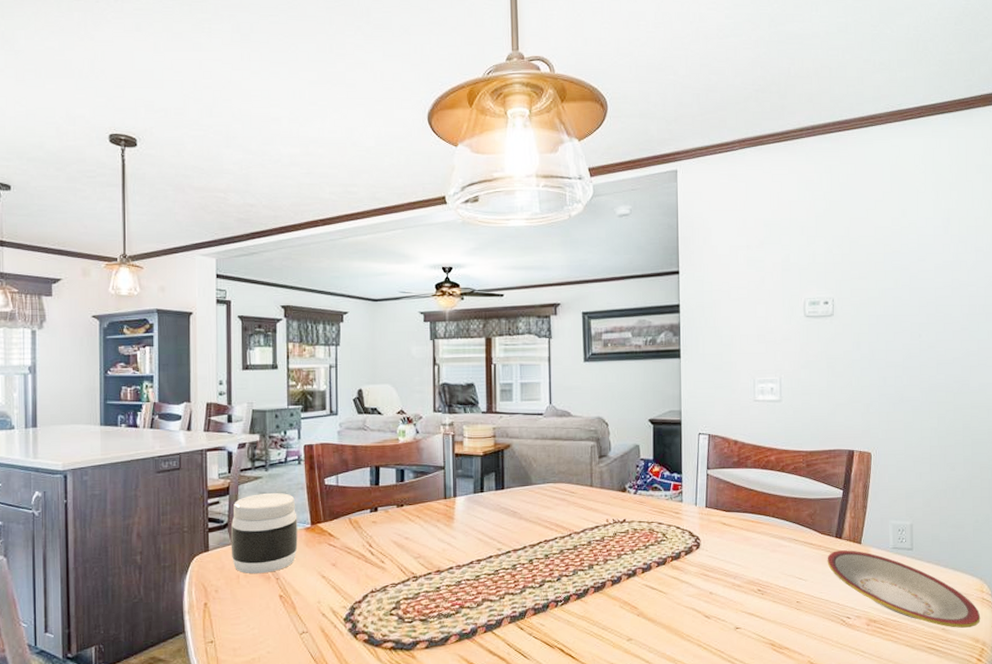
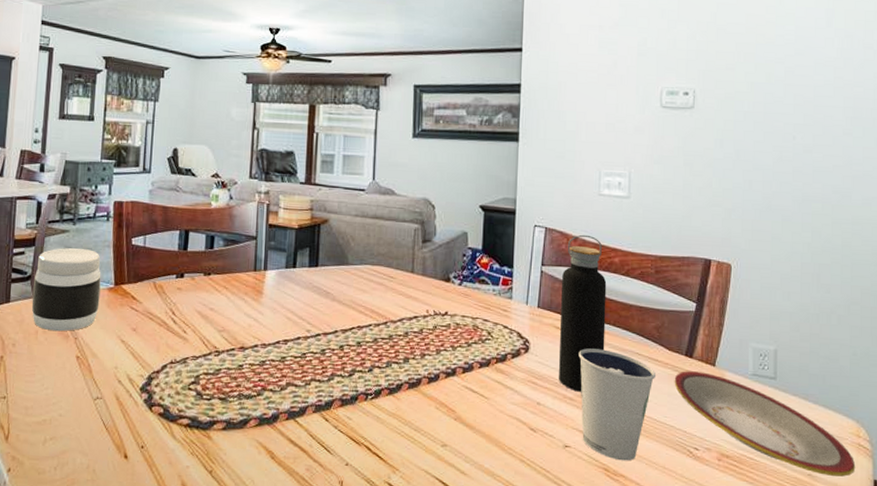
water bottle: none [726,438,766,579] -> present [559,234,607,392]
dixie cup: none [743,539,811,636] -> present [578,348,655,461]

